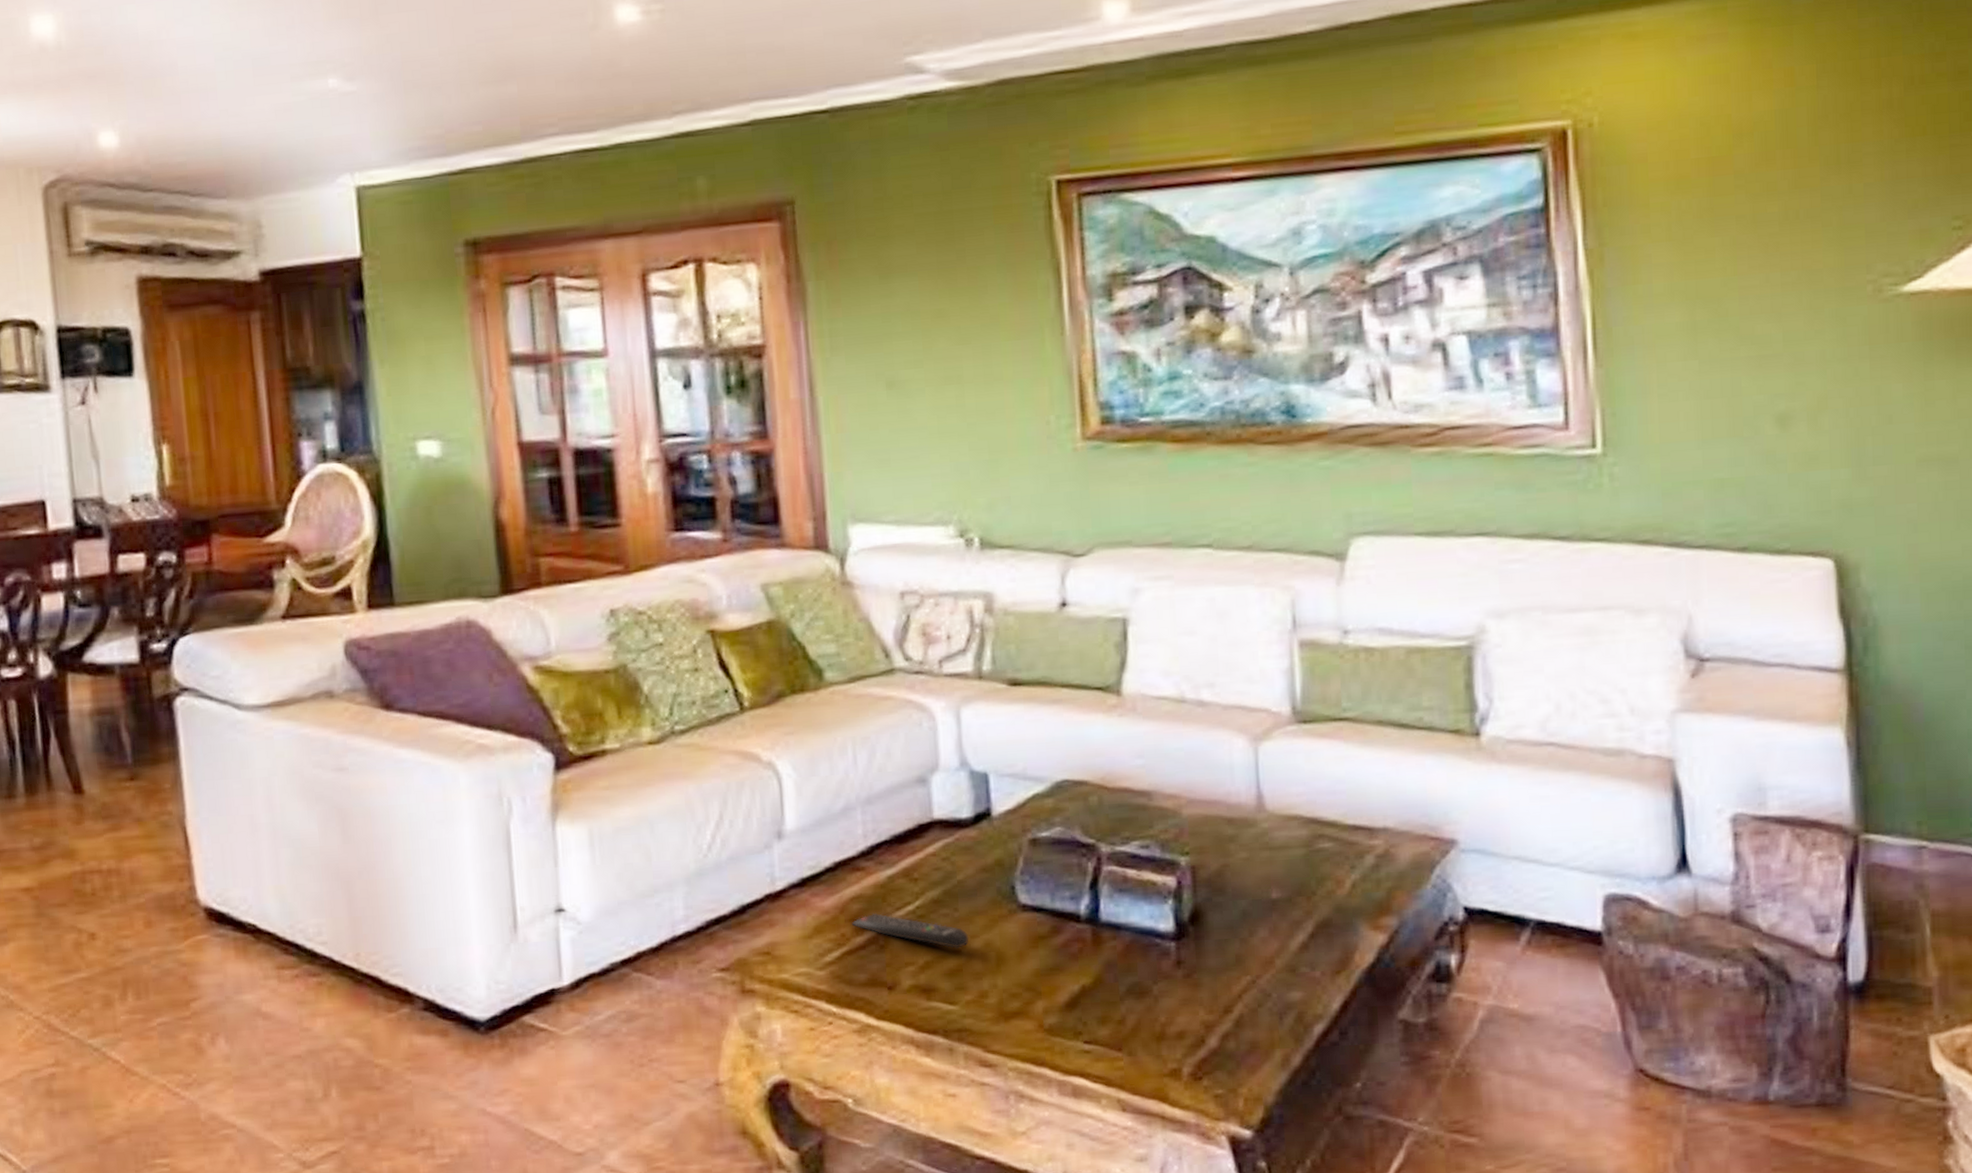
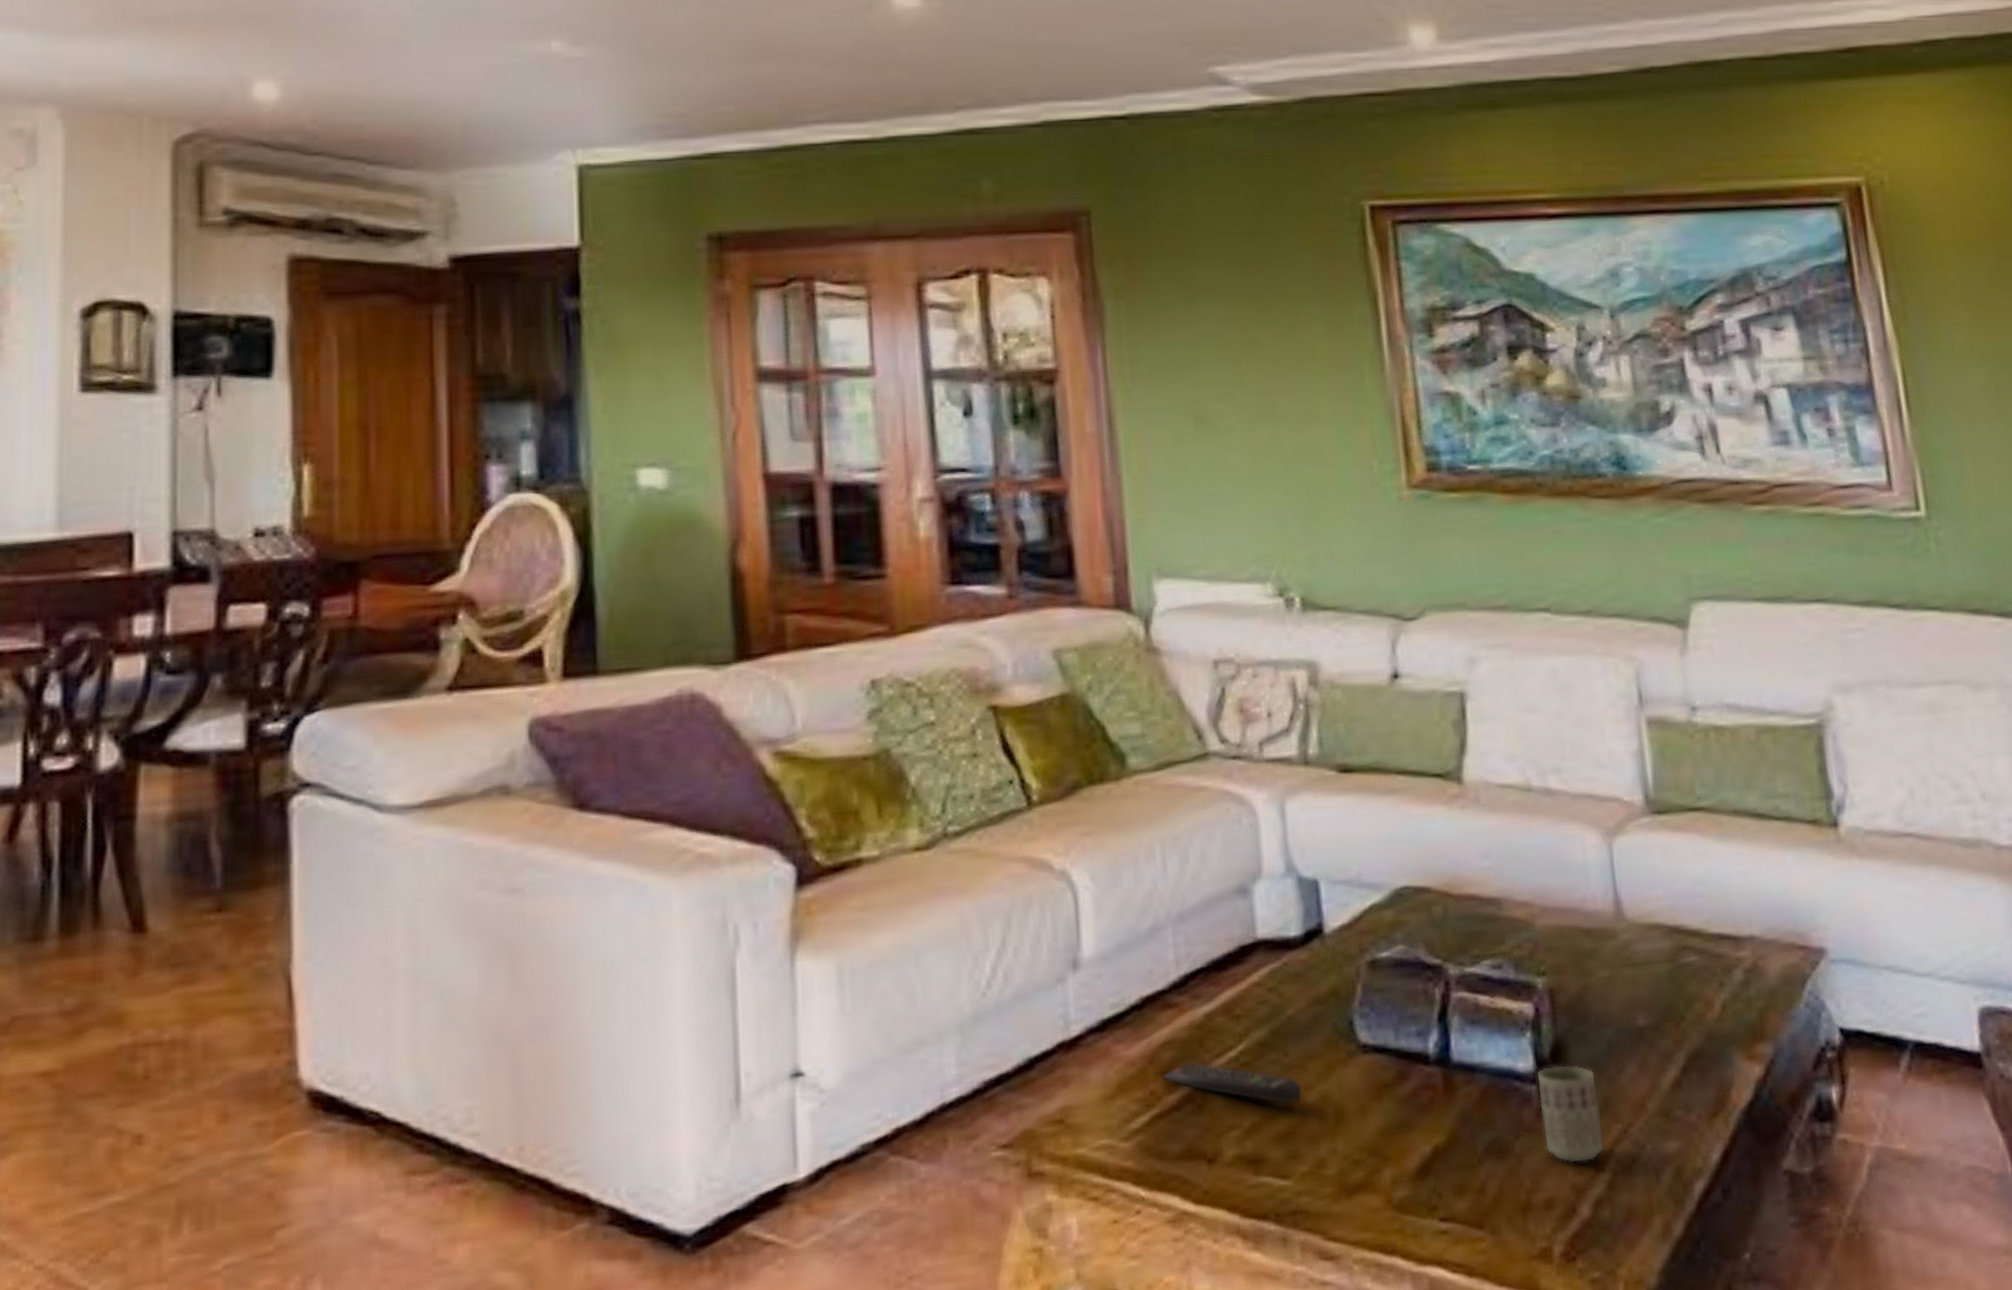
cup: none [1177,927,1232,1005] -> present [1538,1065,1603,1163]

